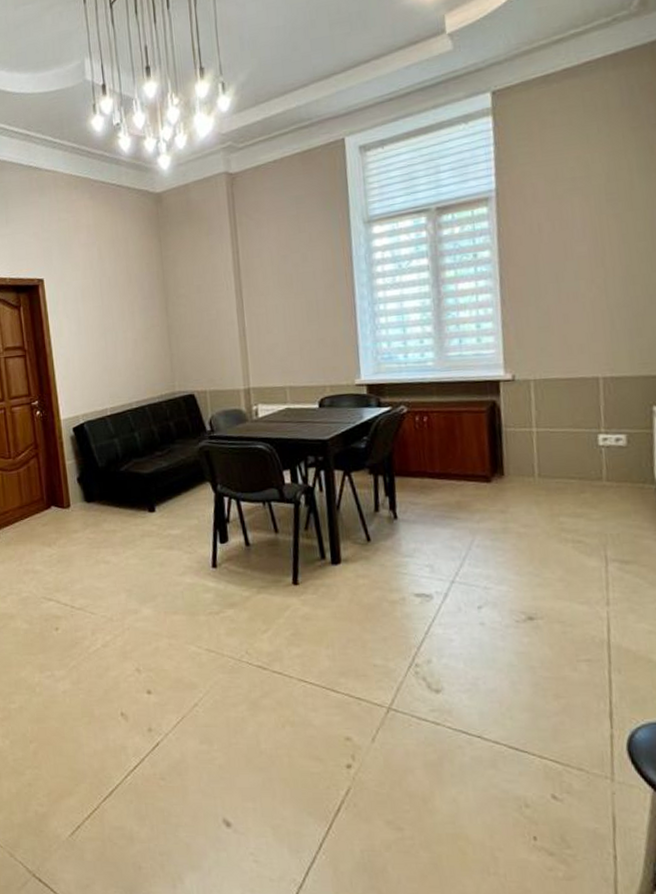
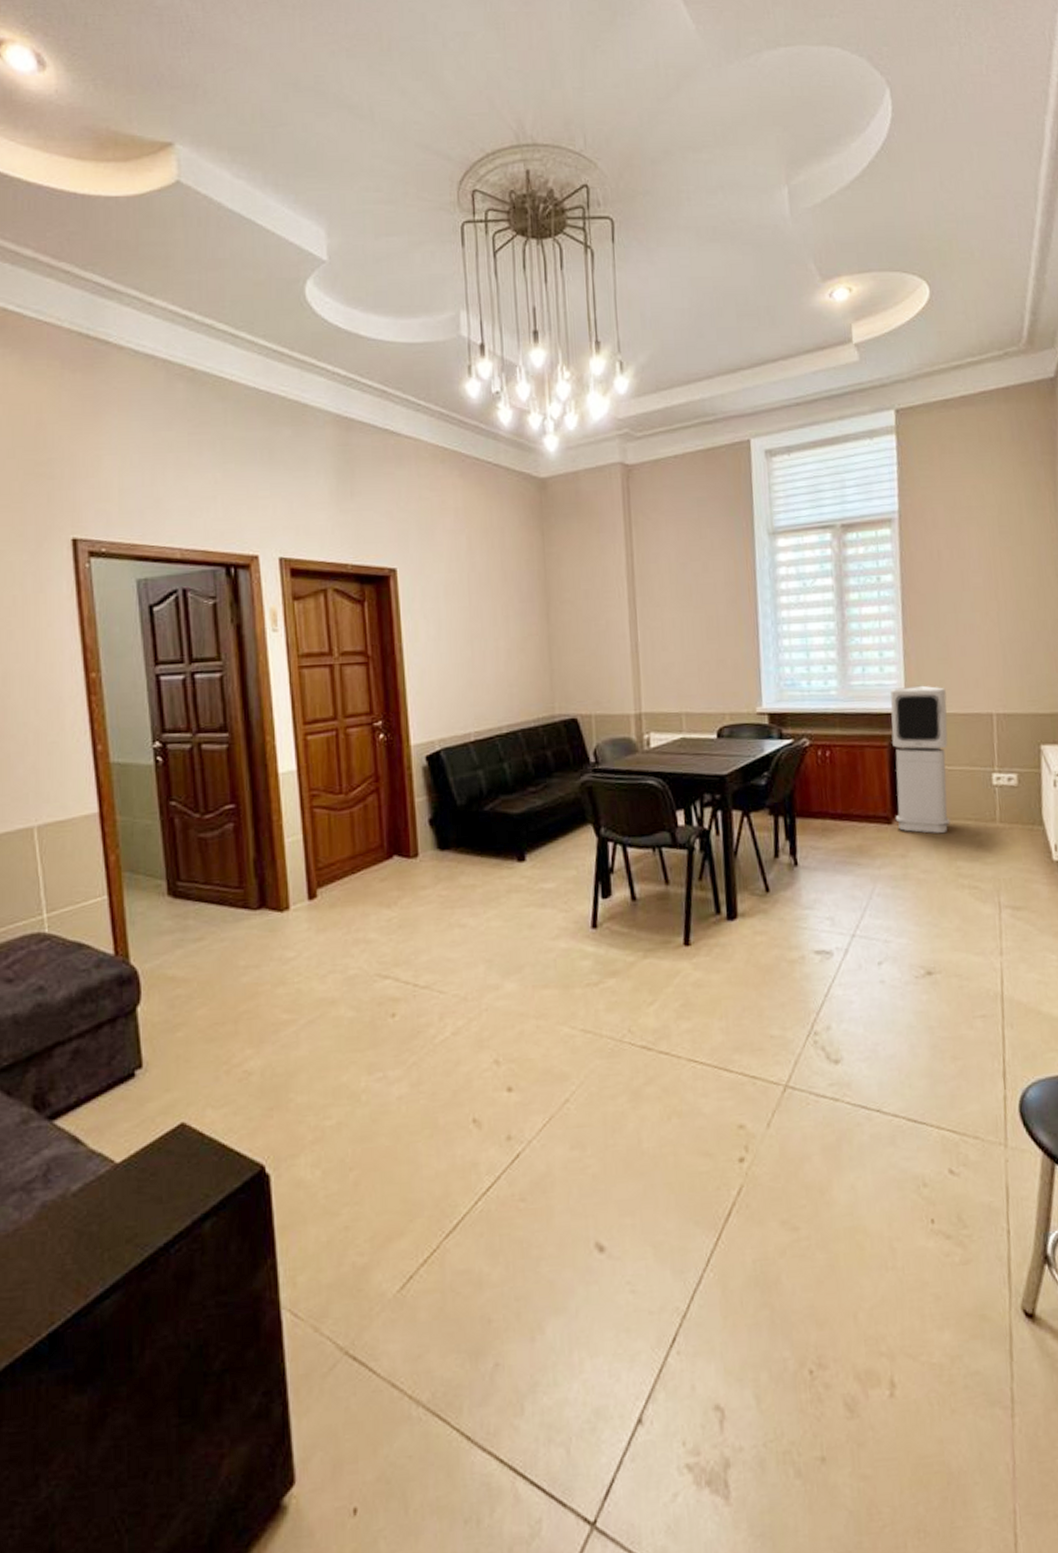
air purifier: none [488,353,553,492] -> present [890,685,950,834]

